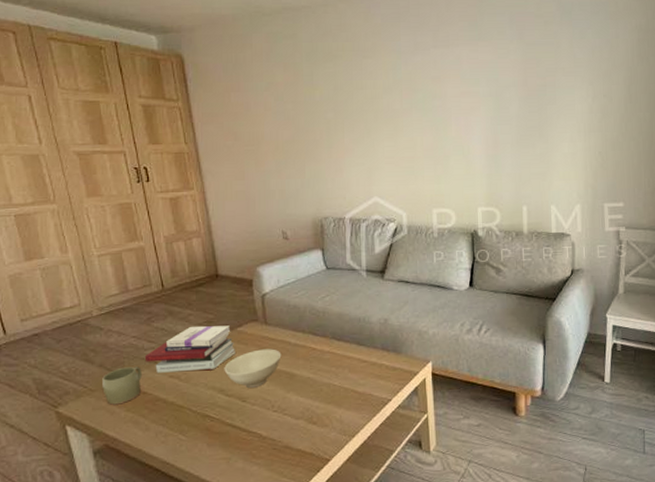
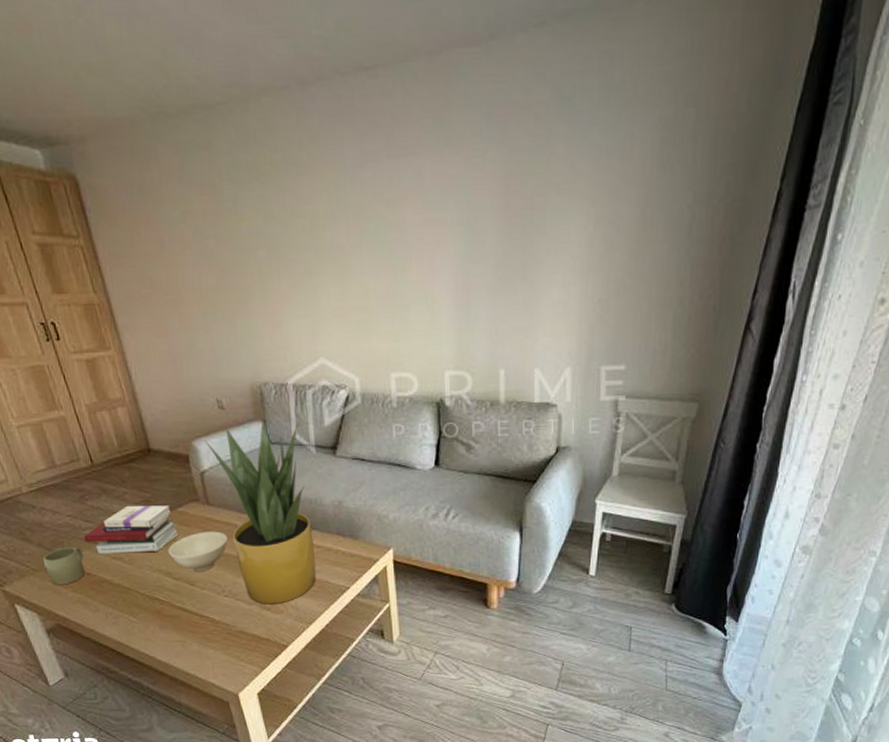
planter: none [268,249,361,419] -> present [205,421,316,604]

